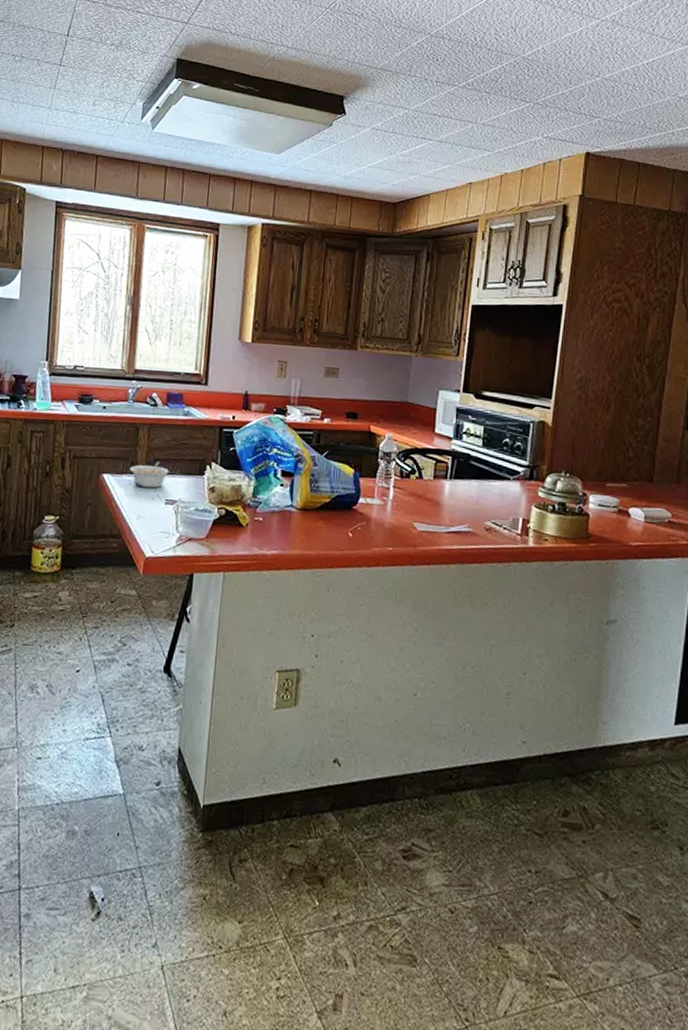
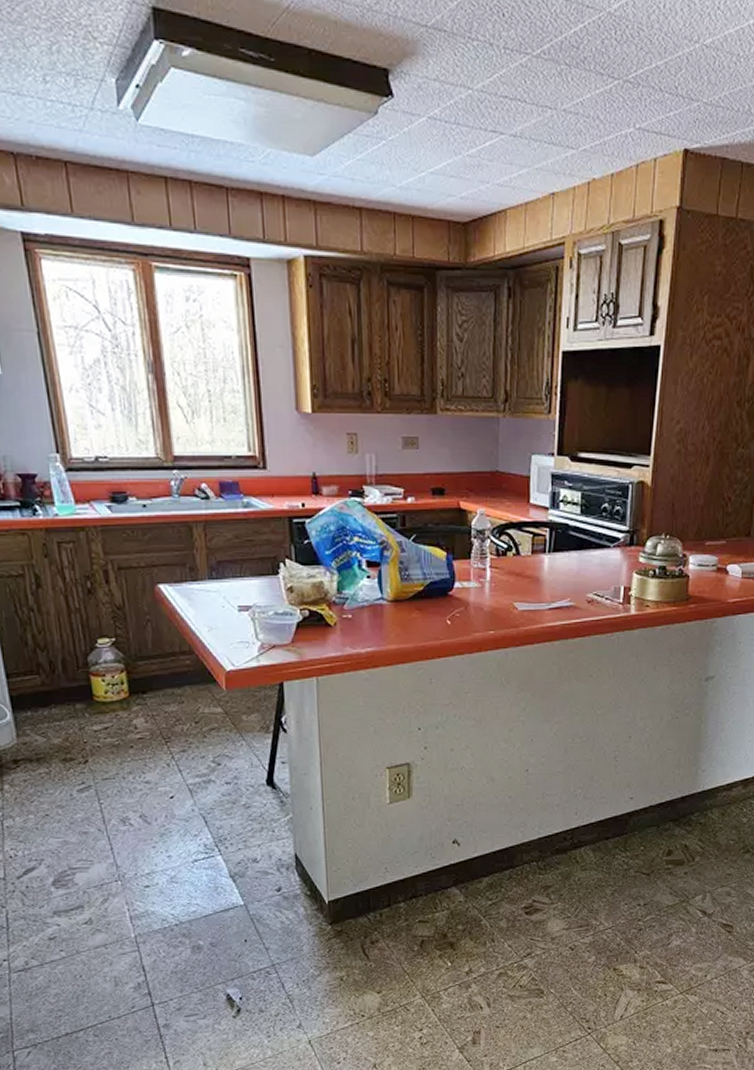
legume: present [130,461,169,489] -> none [189,564,237,595]

